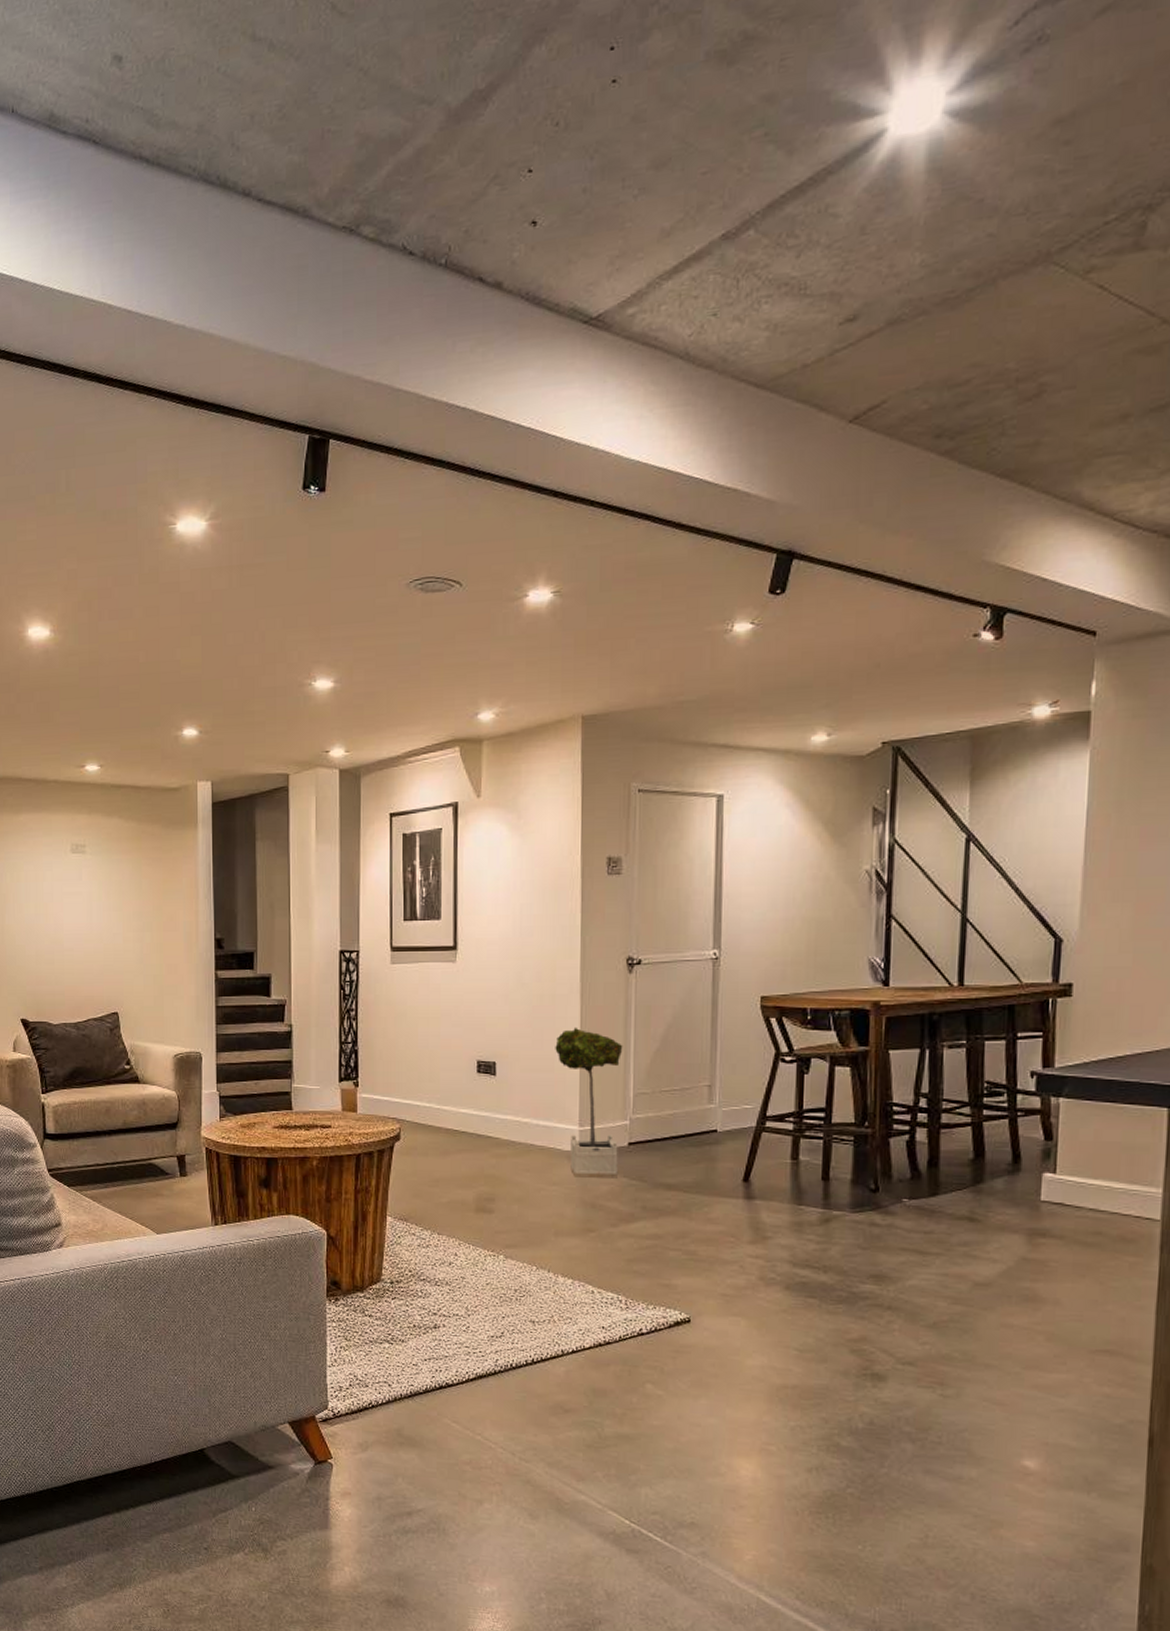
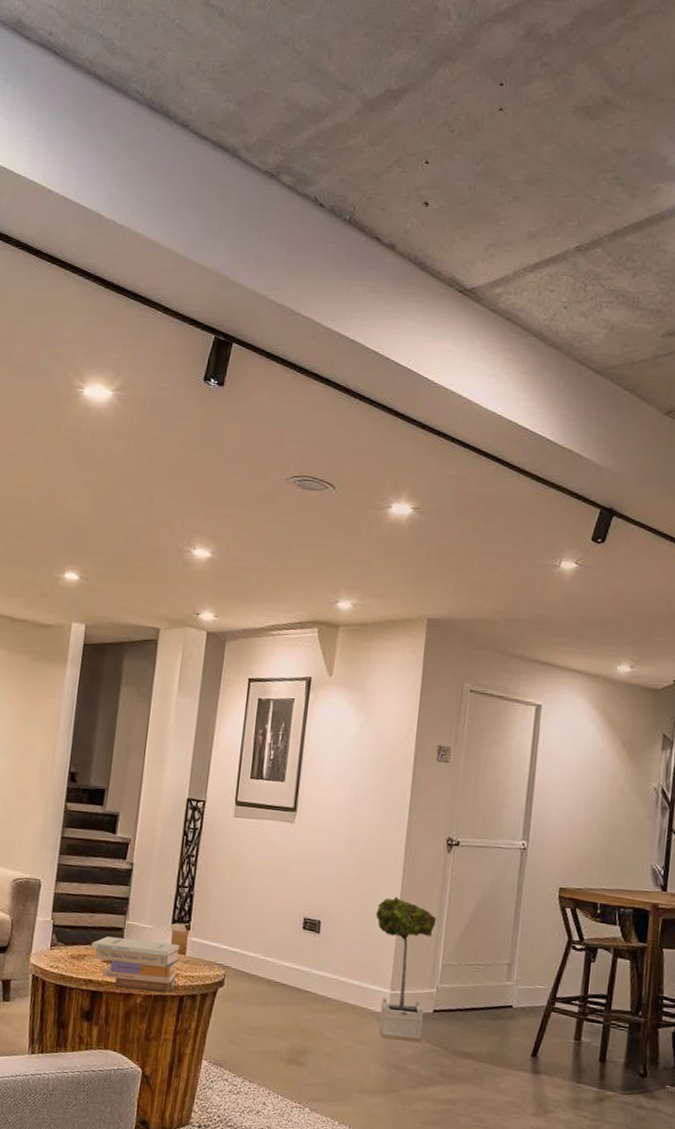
books: none [261,1101,351,1152] -> present [92,936,180,992]

